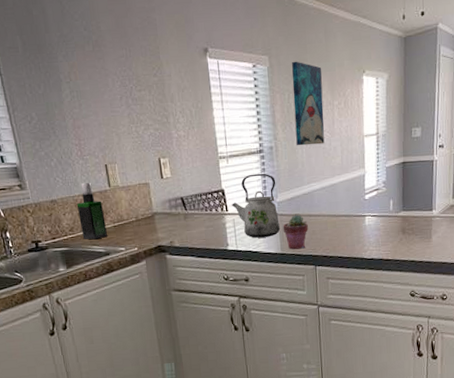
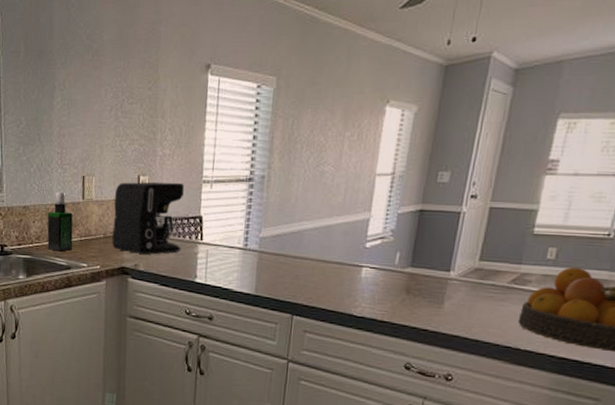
coffee maker: none [139,161,209,232] -> present [112,181,185,255]
kettle: present [231,173,281,238] -> none [207,203,262,275]
potted succulent: present [283,214,308,250] -> none [261,254,291,293]
wall art: present [292,61,325,146] -> none [293,84,337,179]

